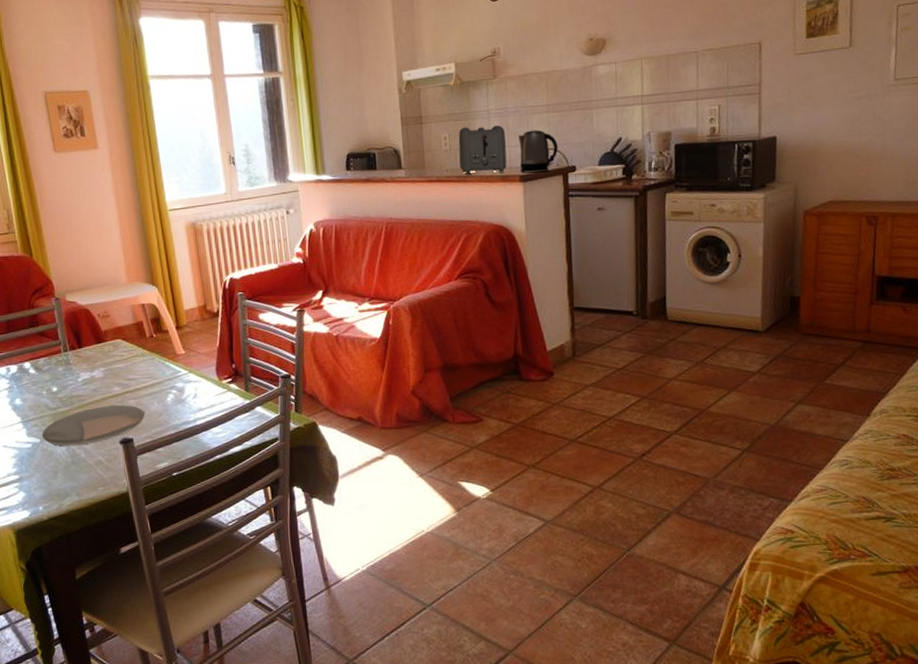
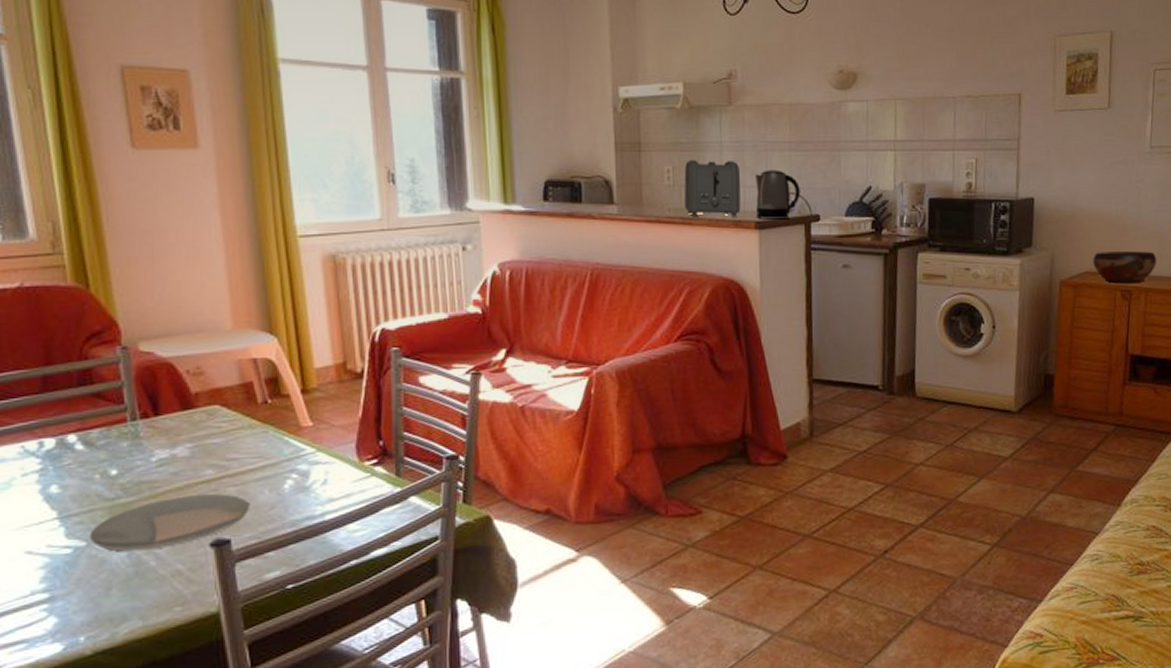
decorative bowl: none [837,178,904,210] -> present [1093,251,1157,284]

